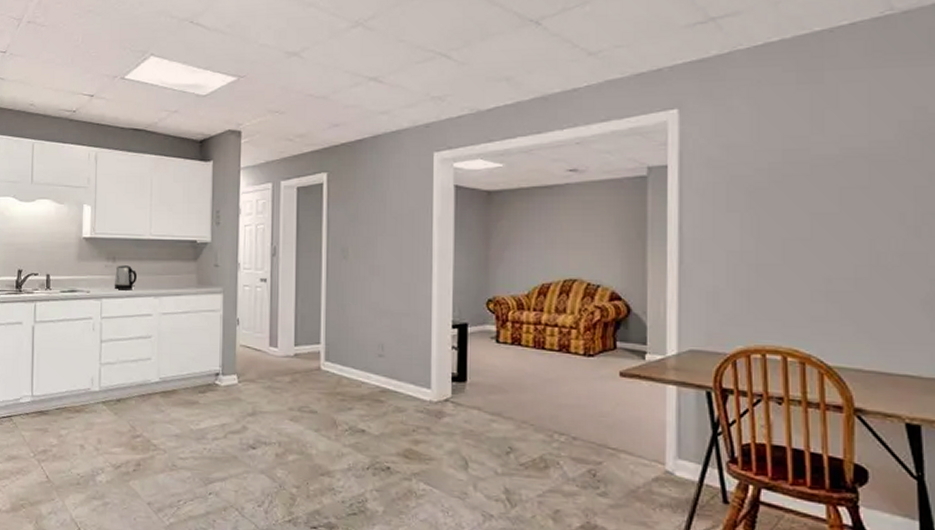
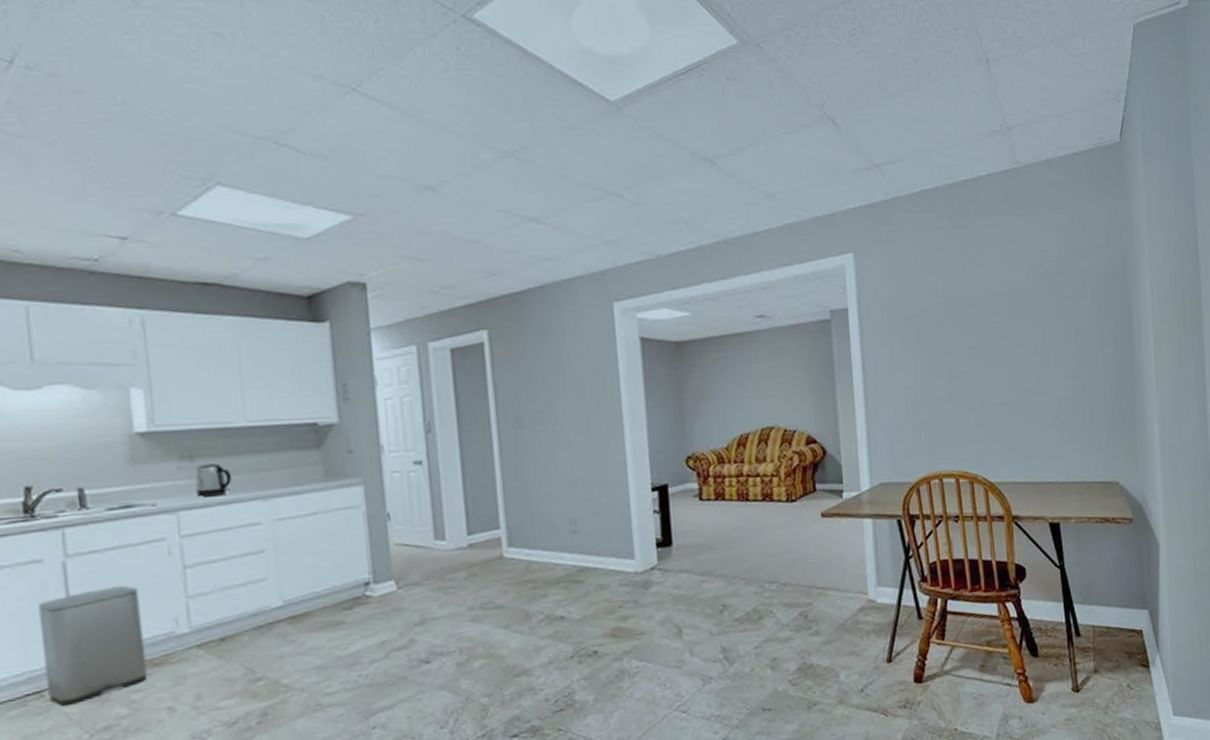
pedal bin: none [15,348,73,430] -> present [39,585,148,706]

